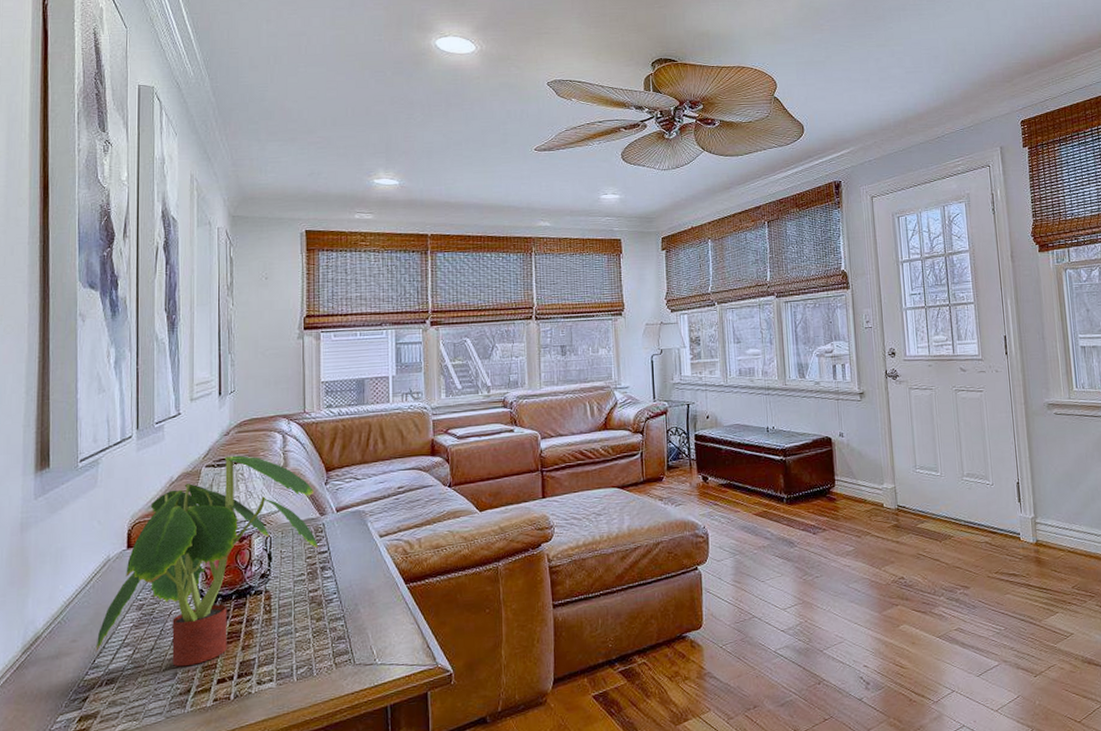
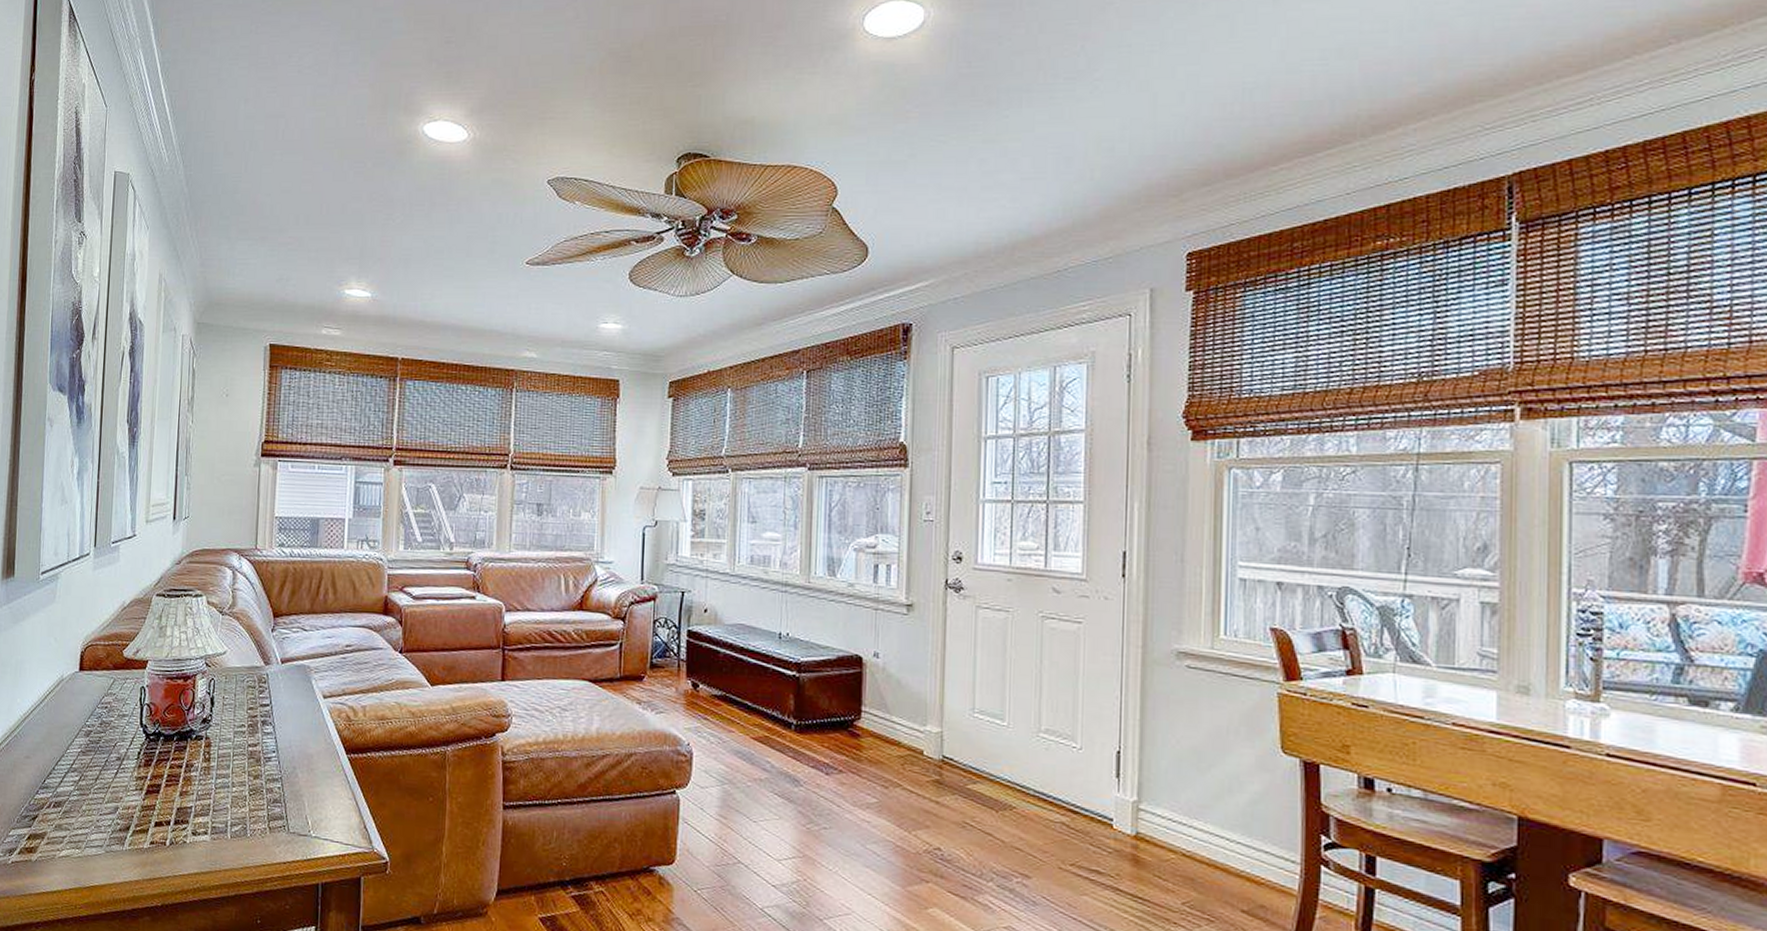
plant: present [95,455,319,667] -> none [46,586,261,803]

